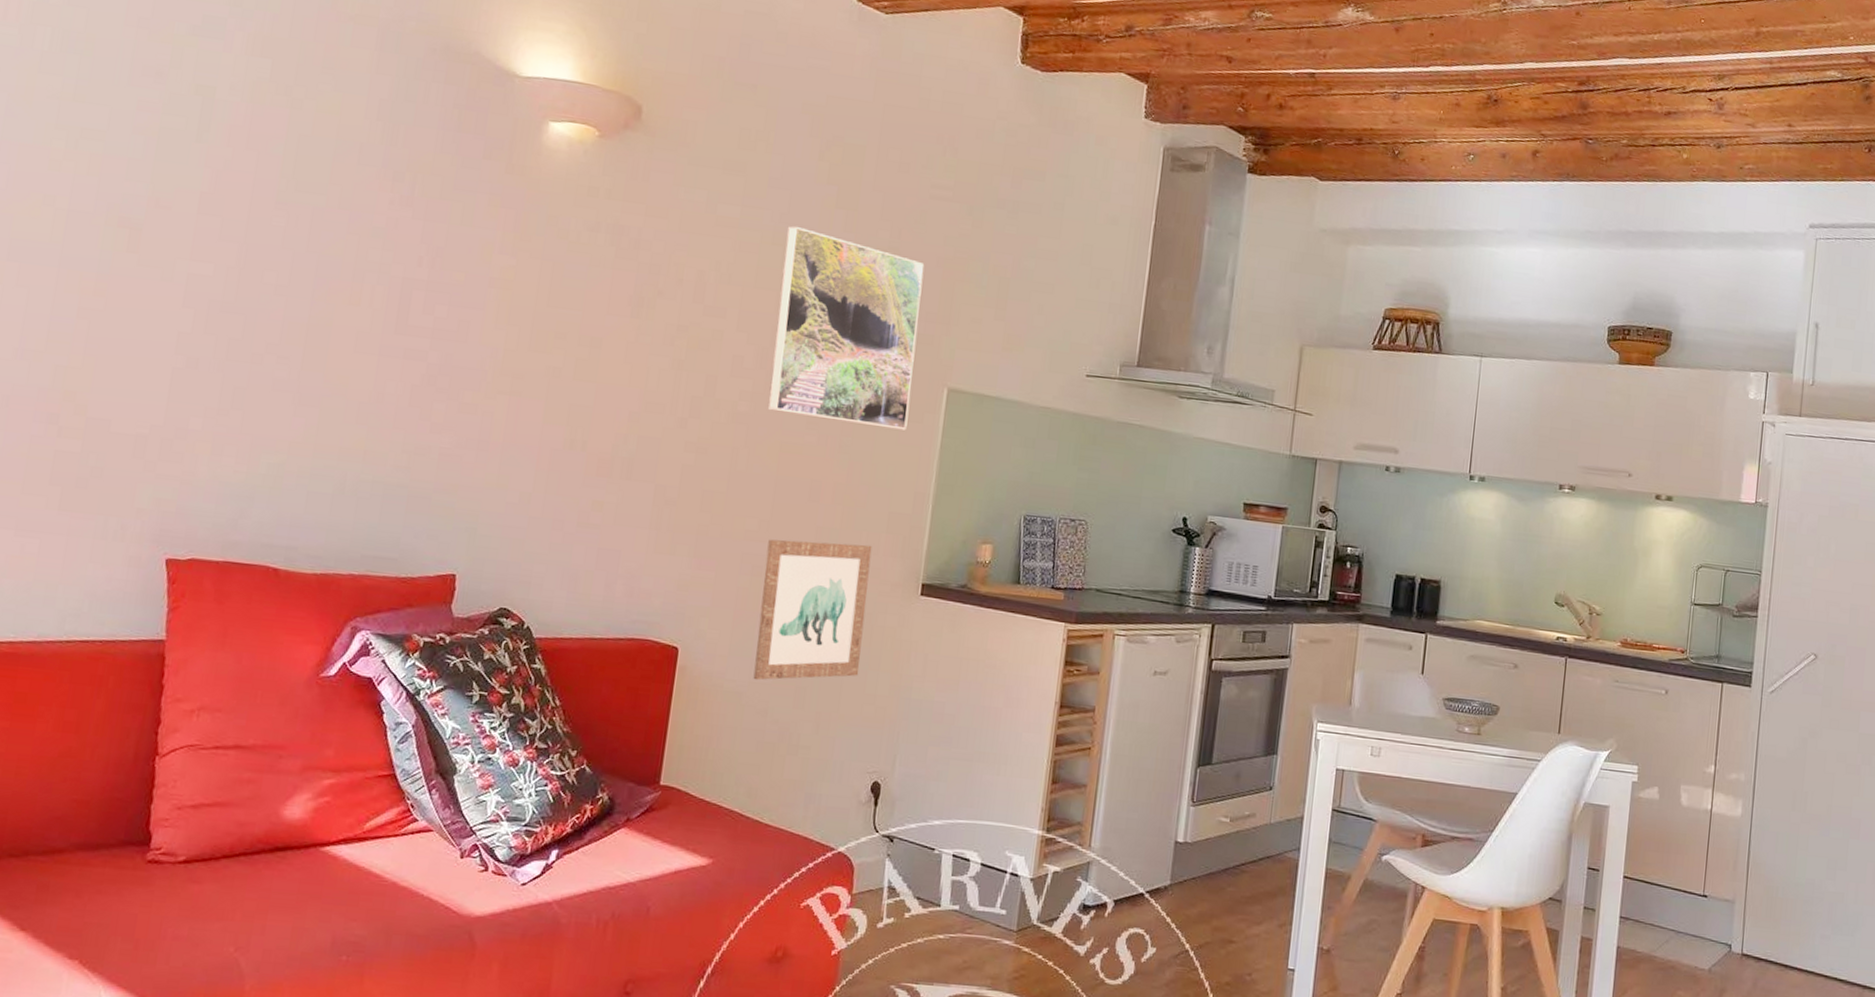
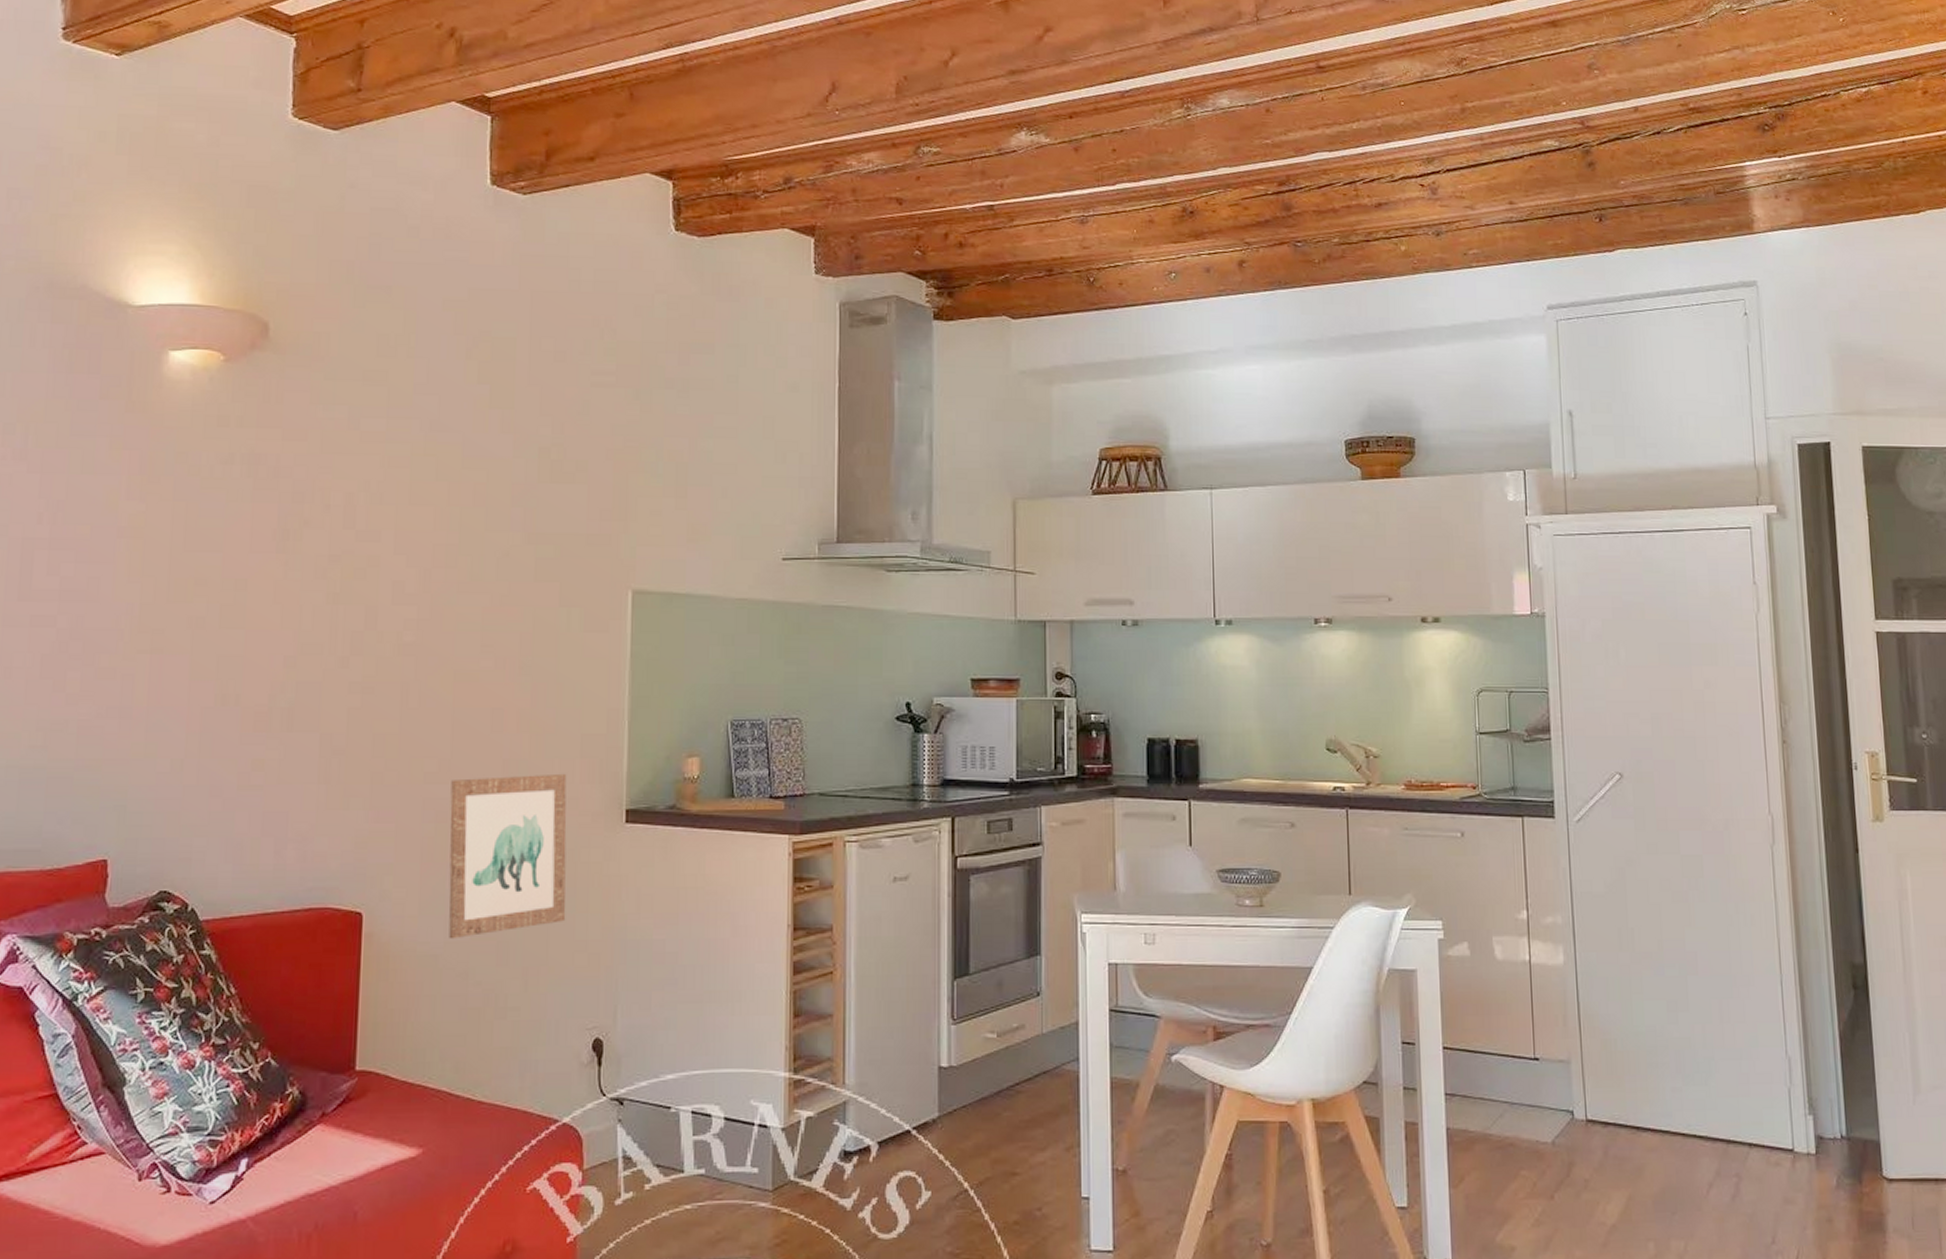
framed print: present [767,226,925,431] -> none [436,432,593,642]

